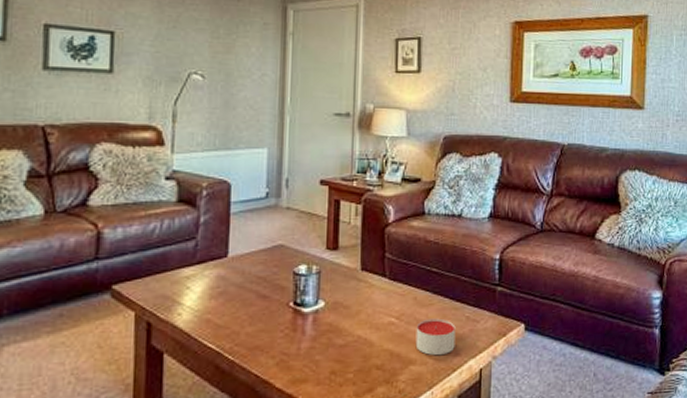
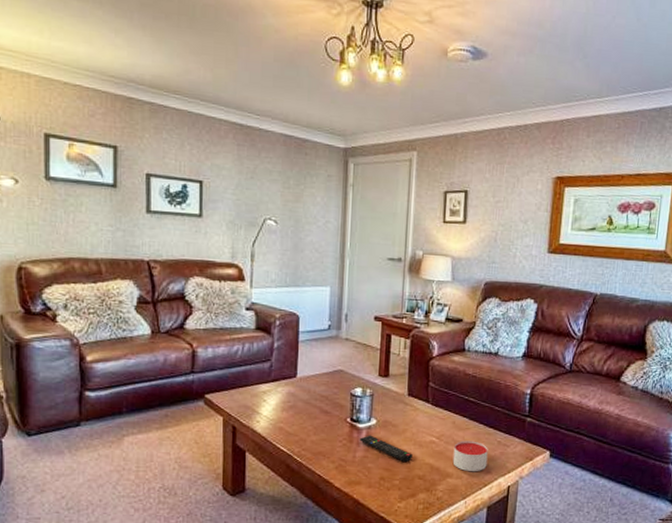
remote control: none [304,320,368,350] -> present [359,435,413,462]

